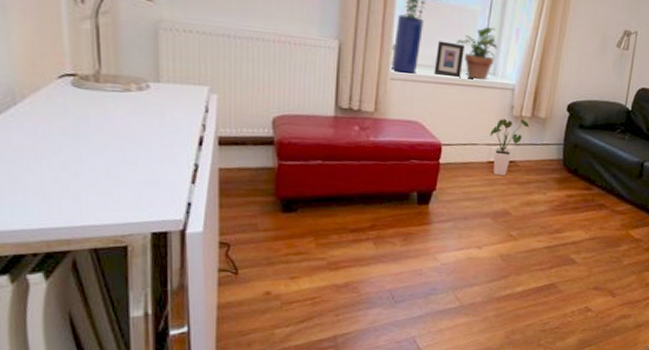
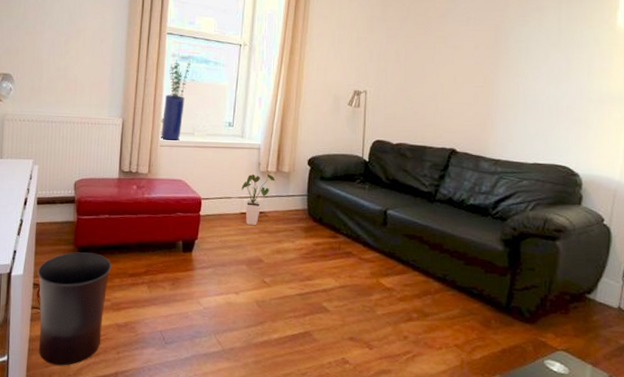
waste bin: none [224,204,326,333] -> present [37,252,111,366]
picture frame: present [434,41,464,78] -> none [193,112,217,142]
potted plant: present [456,27,498,81] -> none [210,99,245,143]

